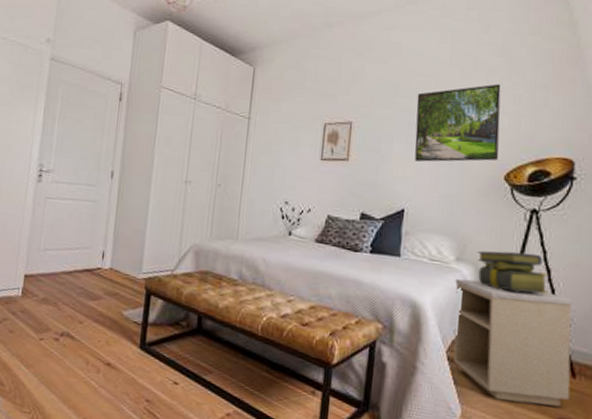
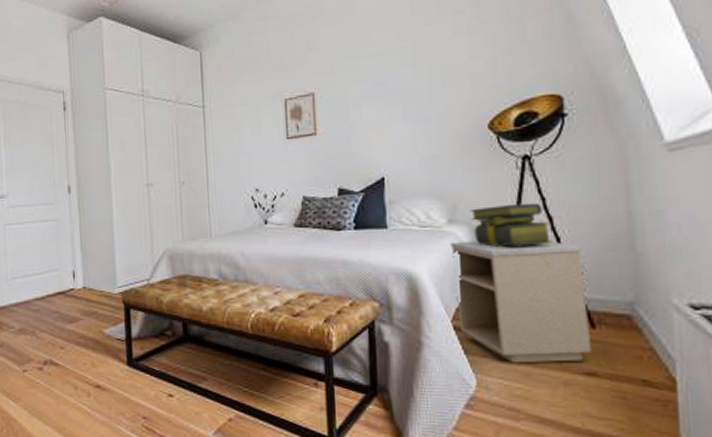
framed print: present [414,84,501,162] -> none [380,25,479,124]

